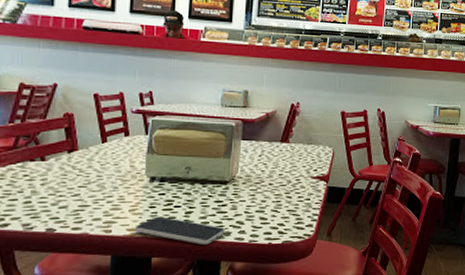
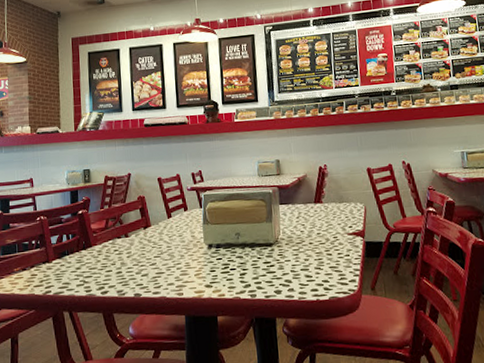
smartphone: present [134,216,225,246] -> none [200,278,276,304]

